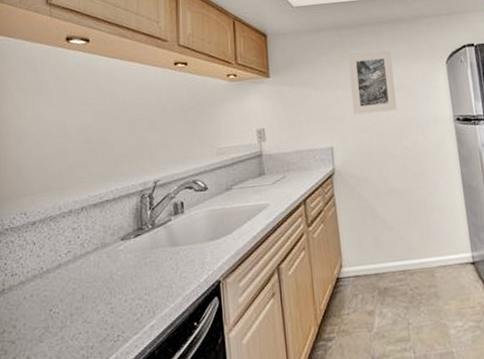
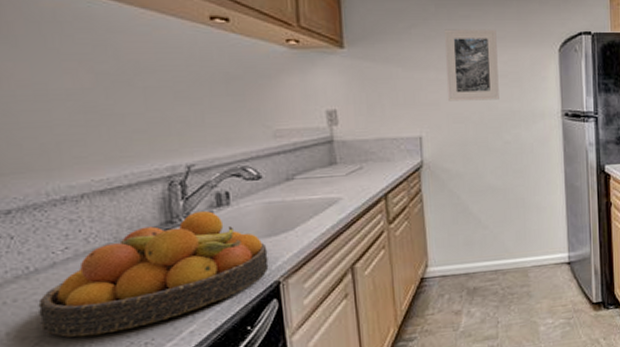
fruit bowl: none [47,219,212,329] -> present [38,211,269,337]

